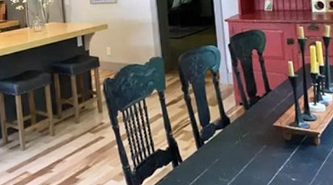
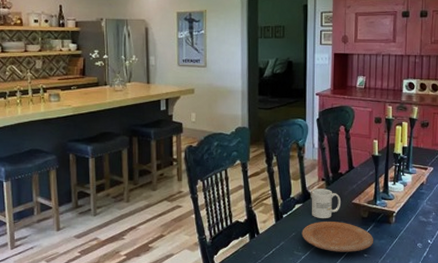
plate: none [224,146,301,177] -> present [301,222,374,252]
mug: none [230,113,262,144] -> present [311,189,341,219]

